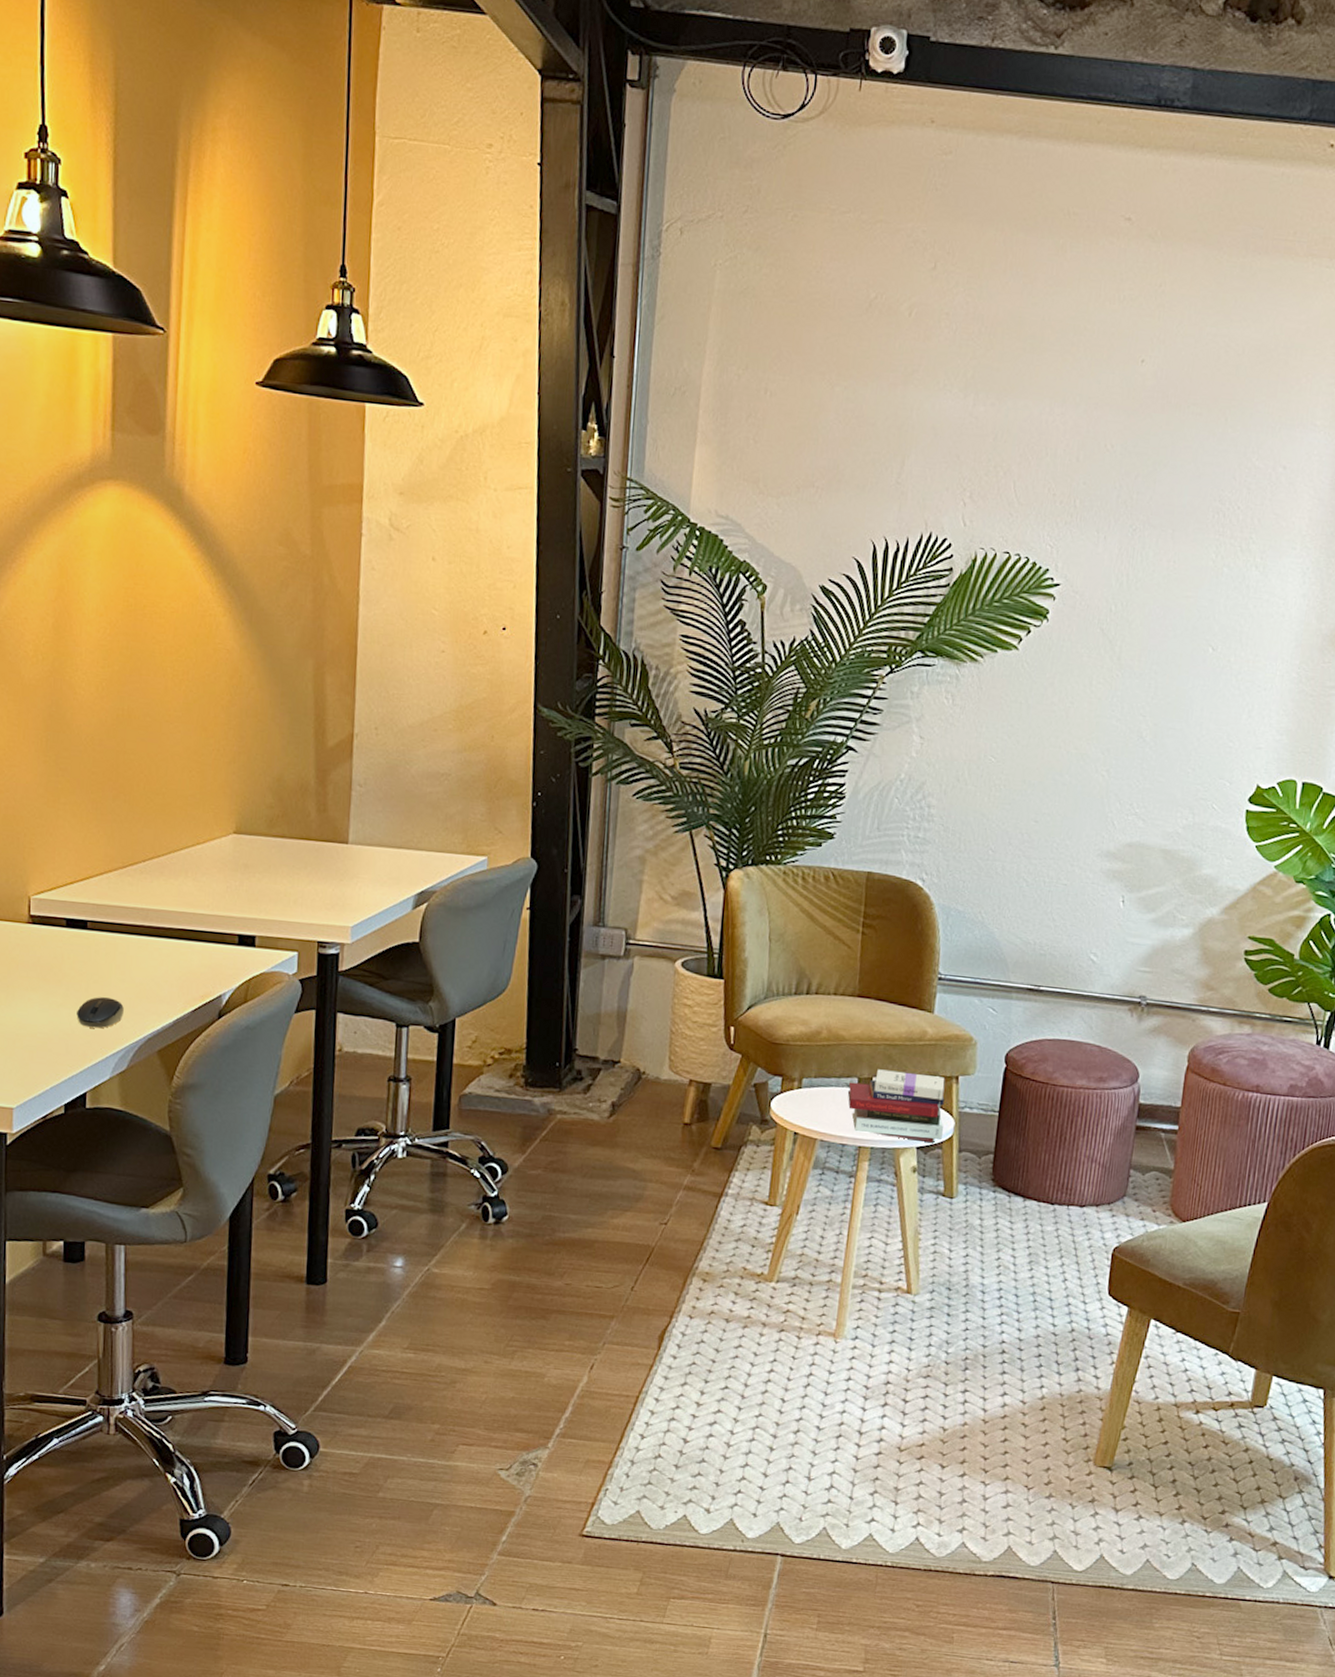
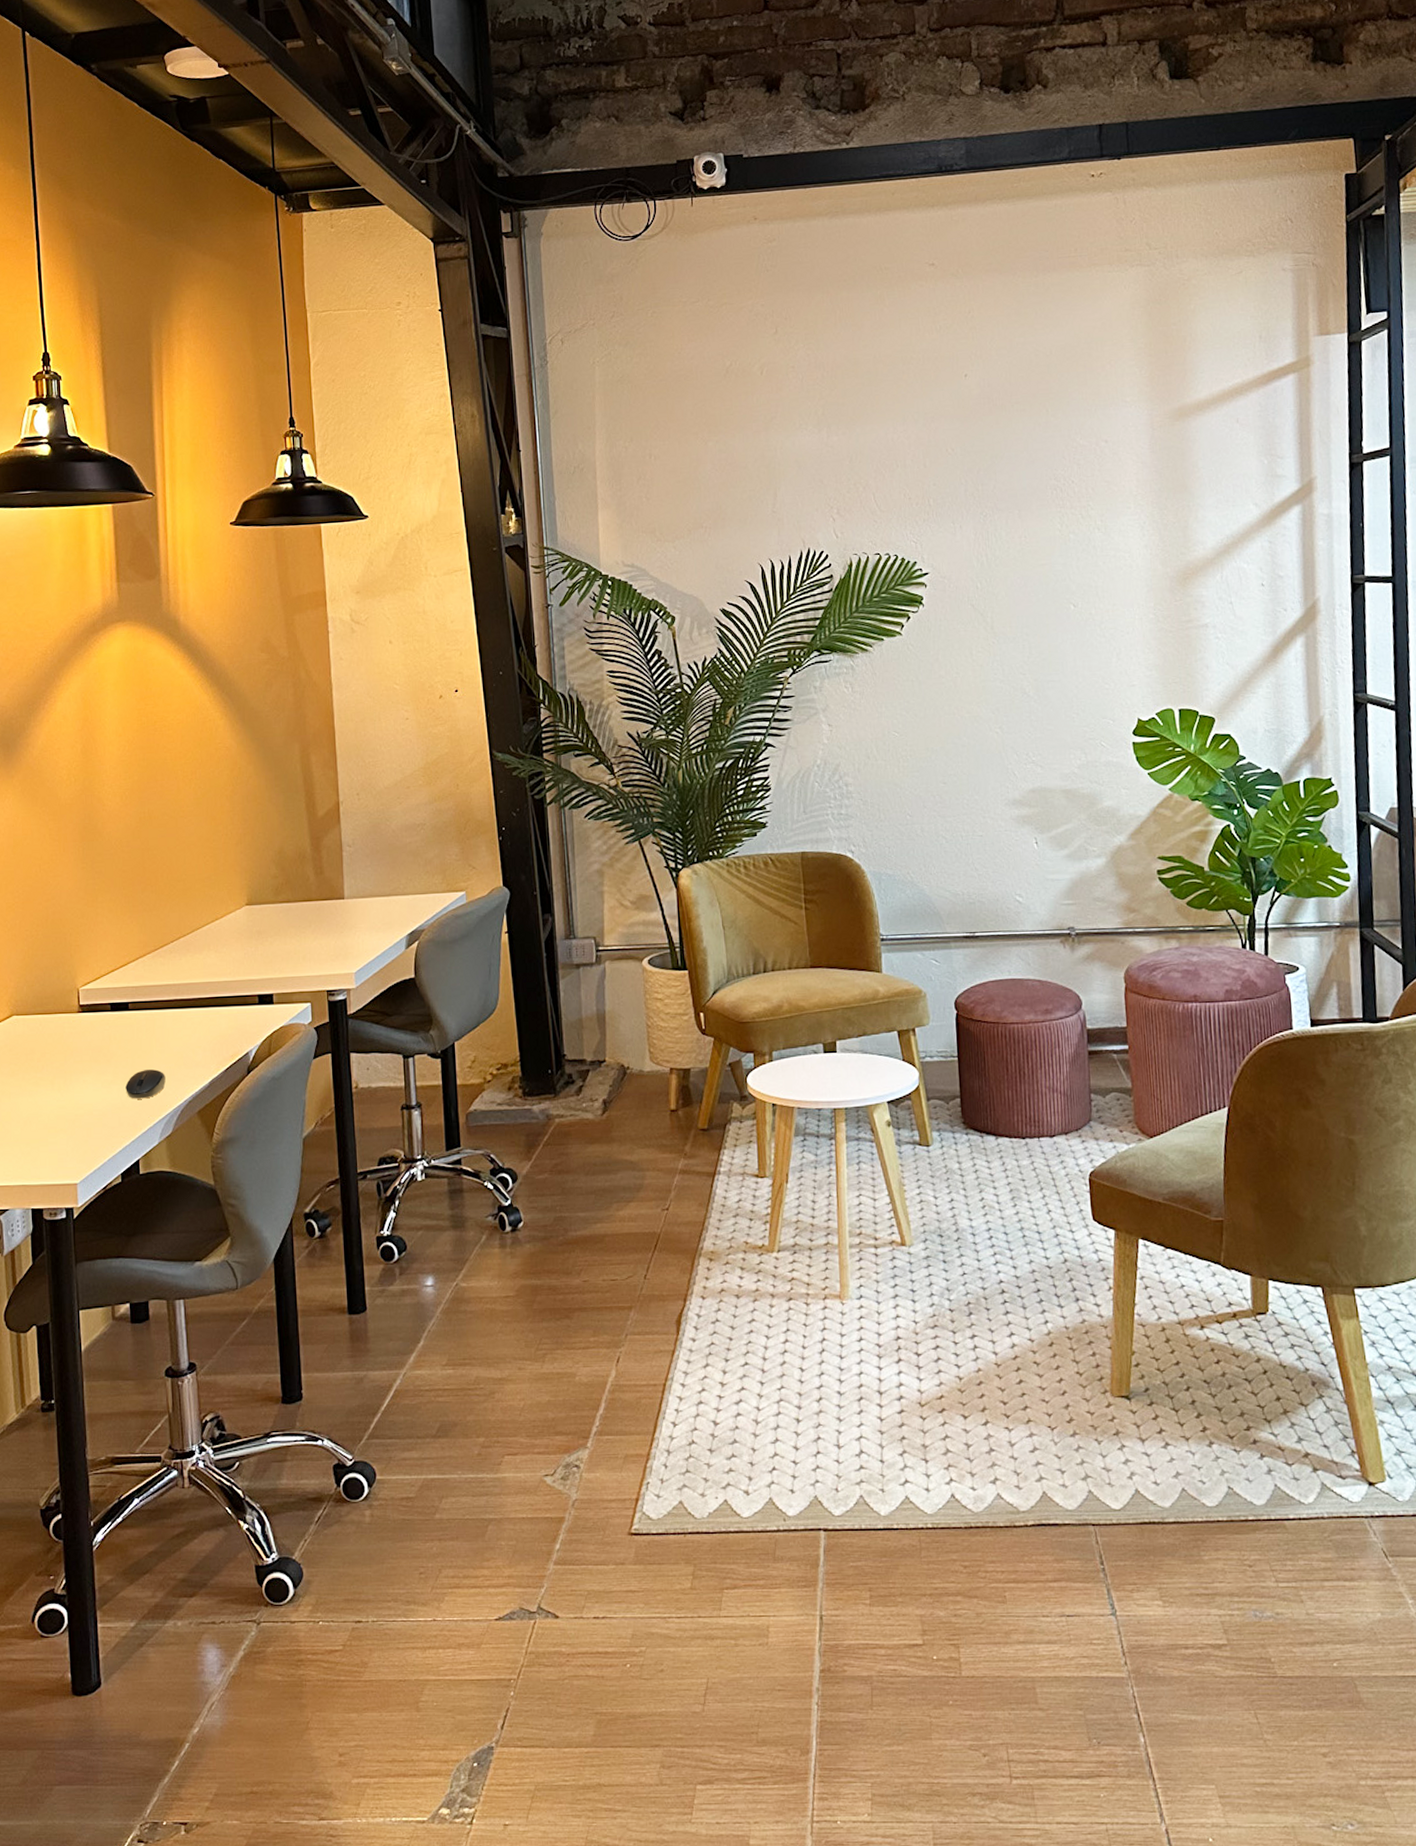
books: present [847,1069,945,1142] -> none [814,1031,909,1096]

